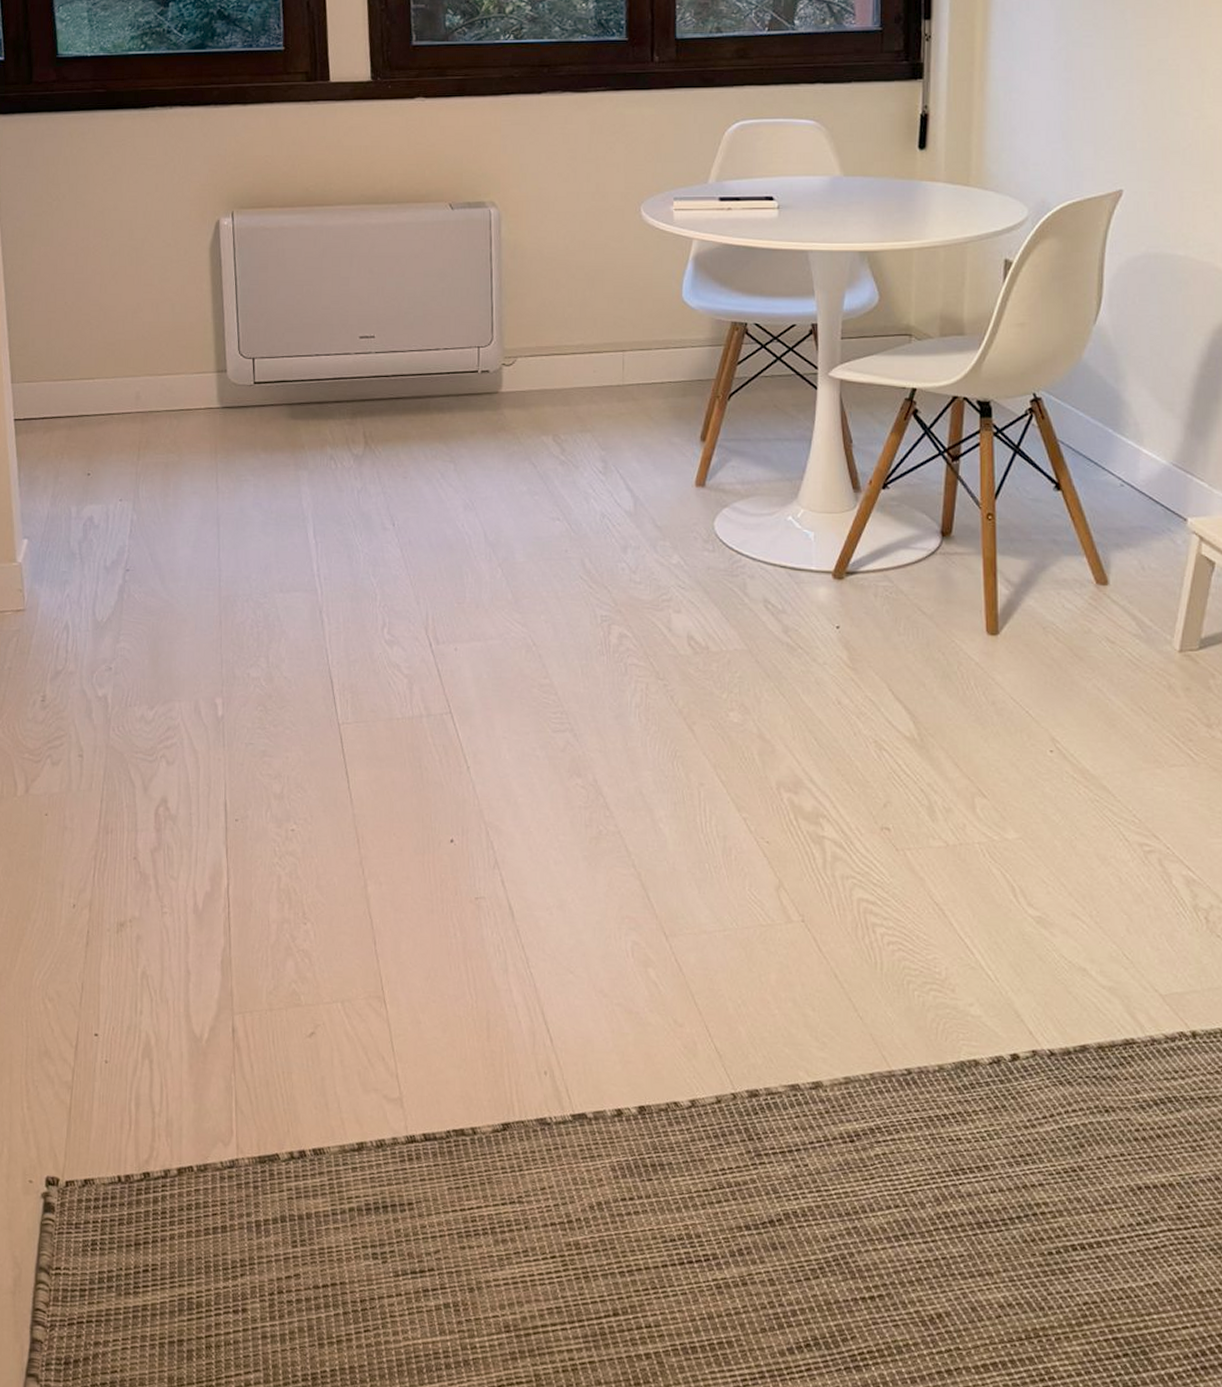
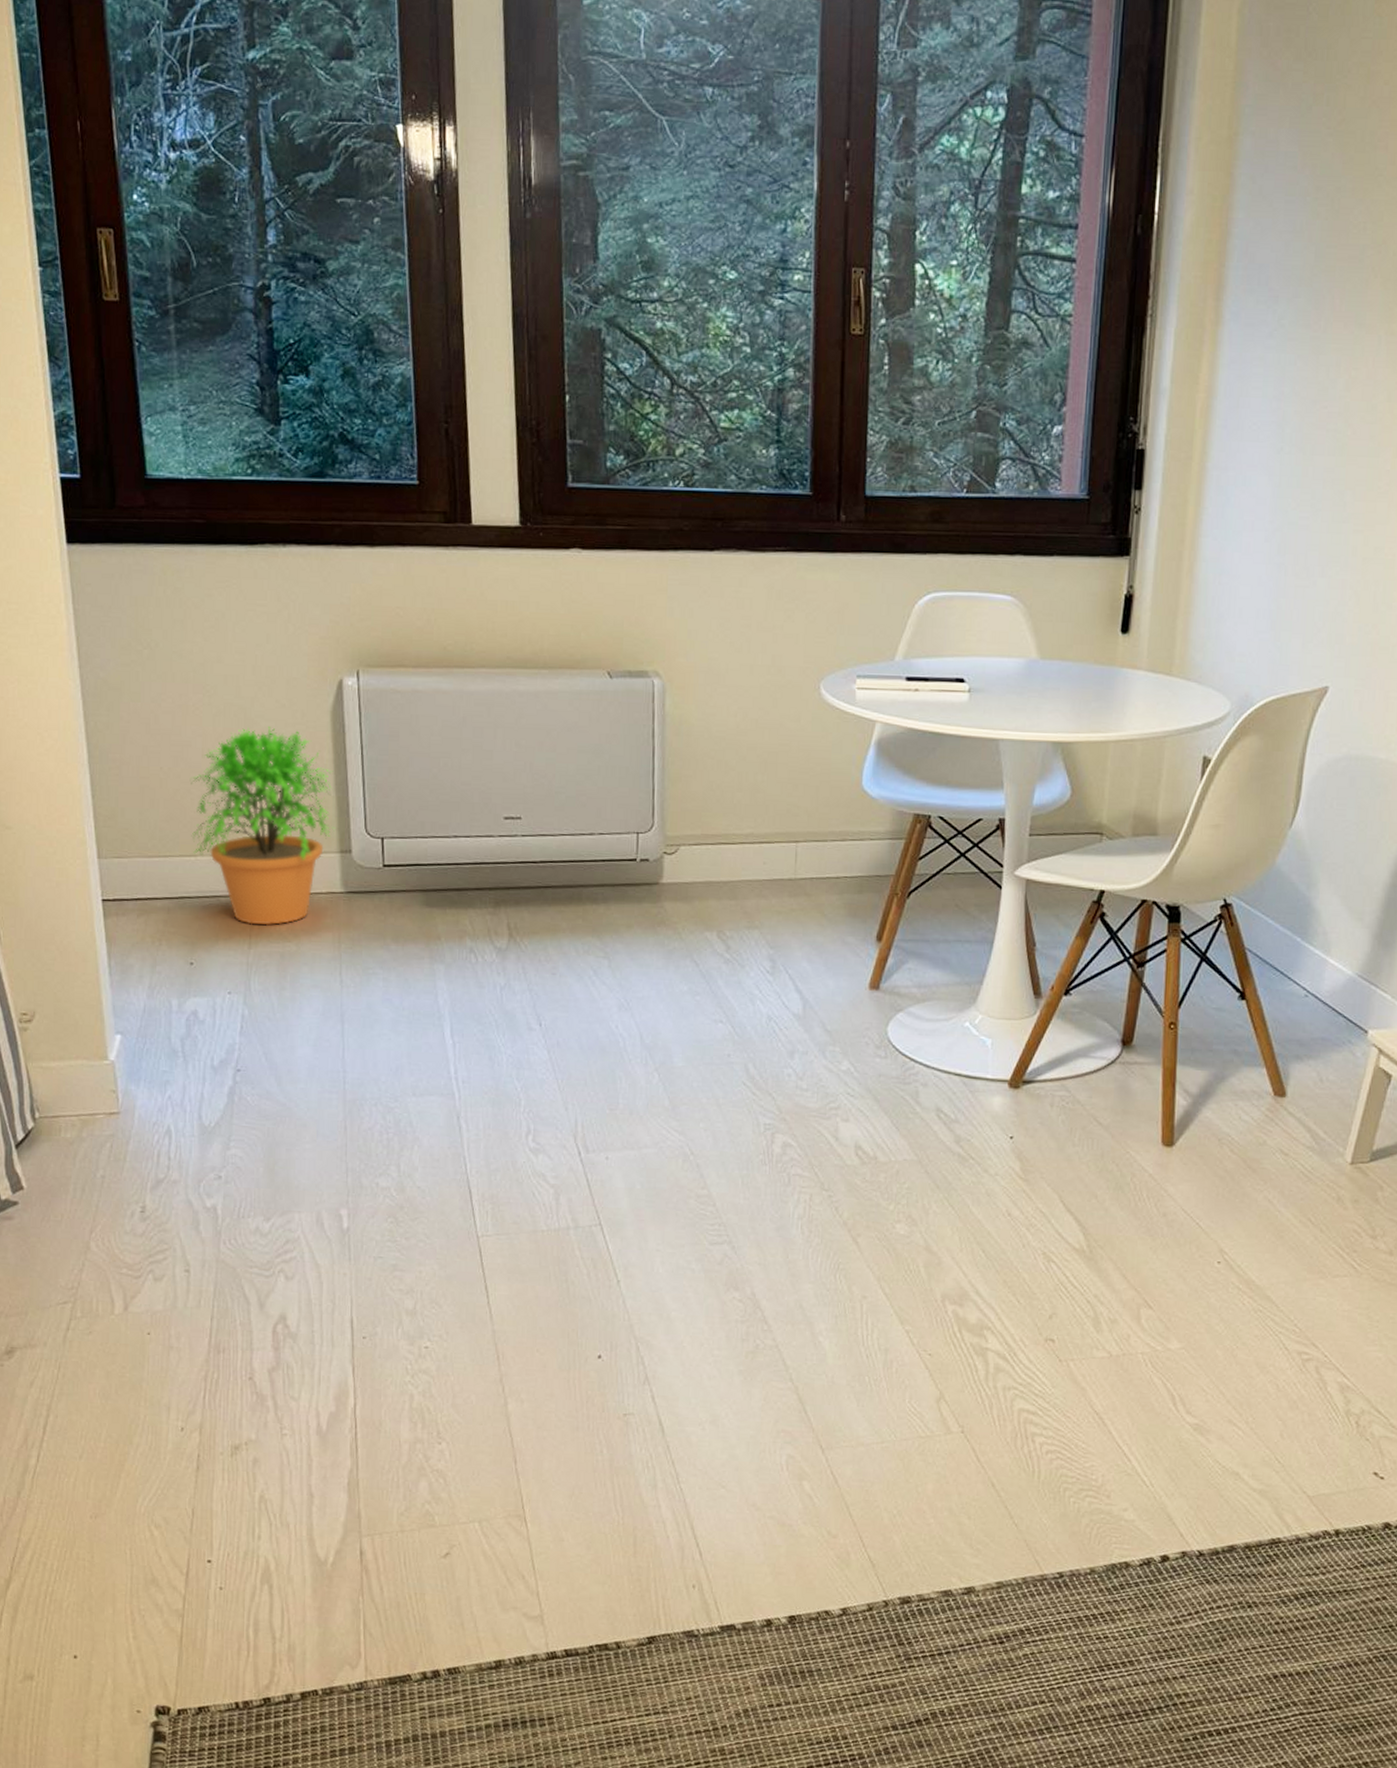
potted plant: none [89,264,213,439] -> present [189,727,336,926]

